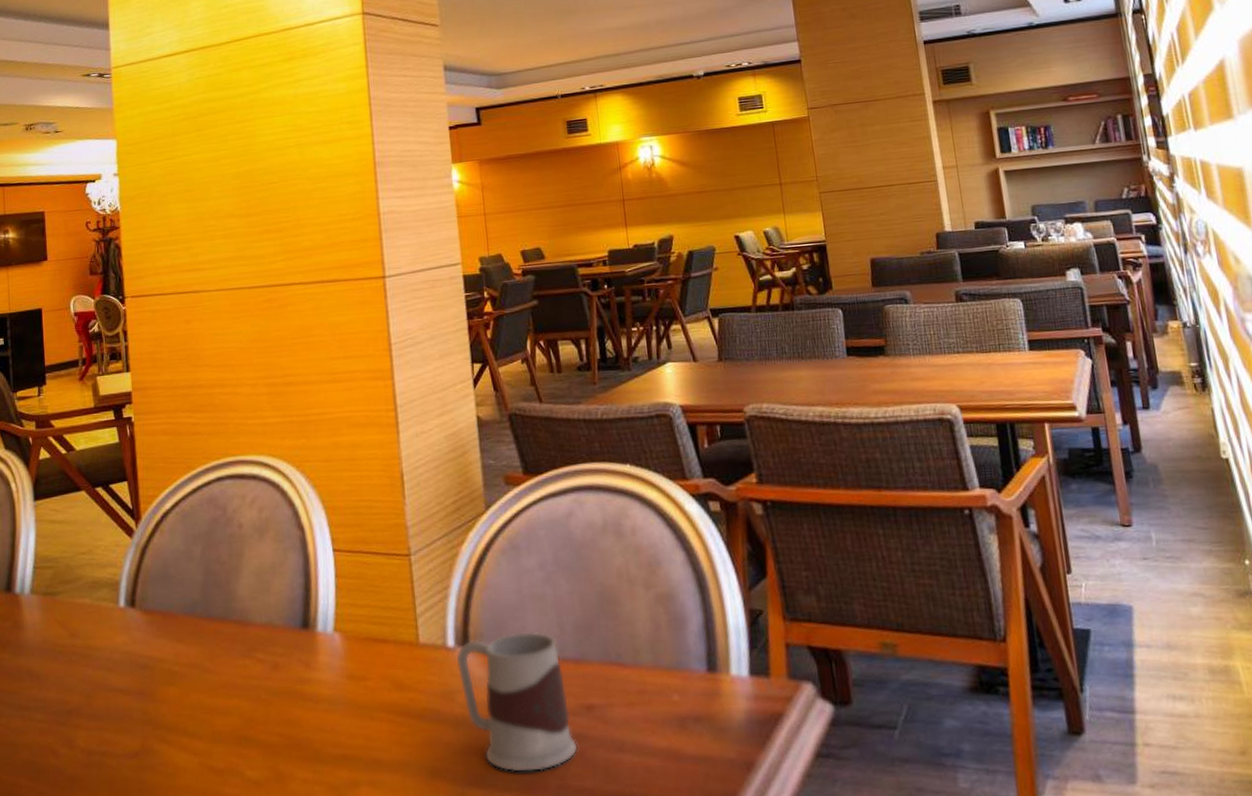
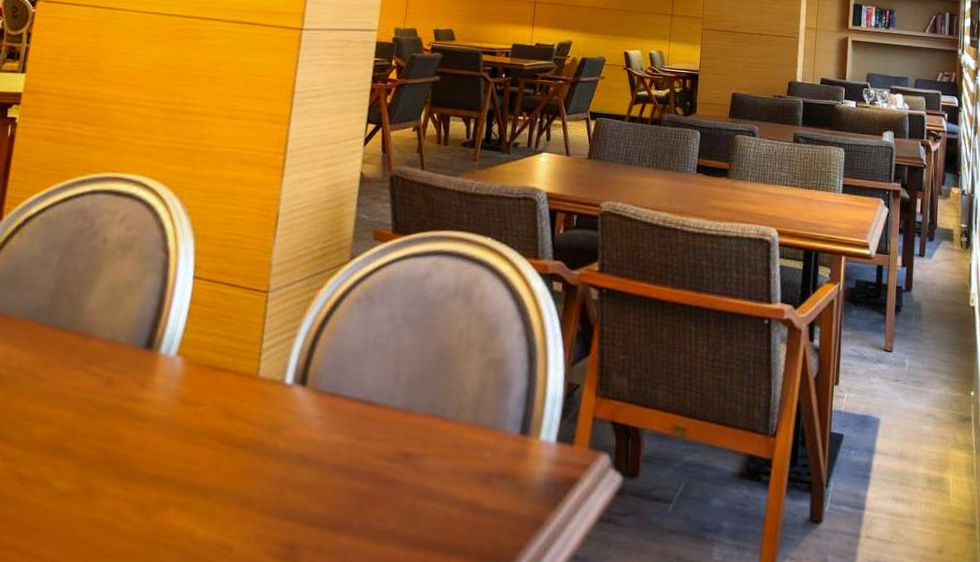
mug: present [456,631,578,773] -> none [289,377,390,511]

